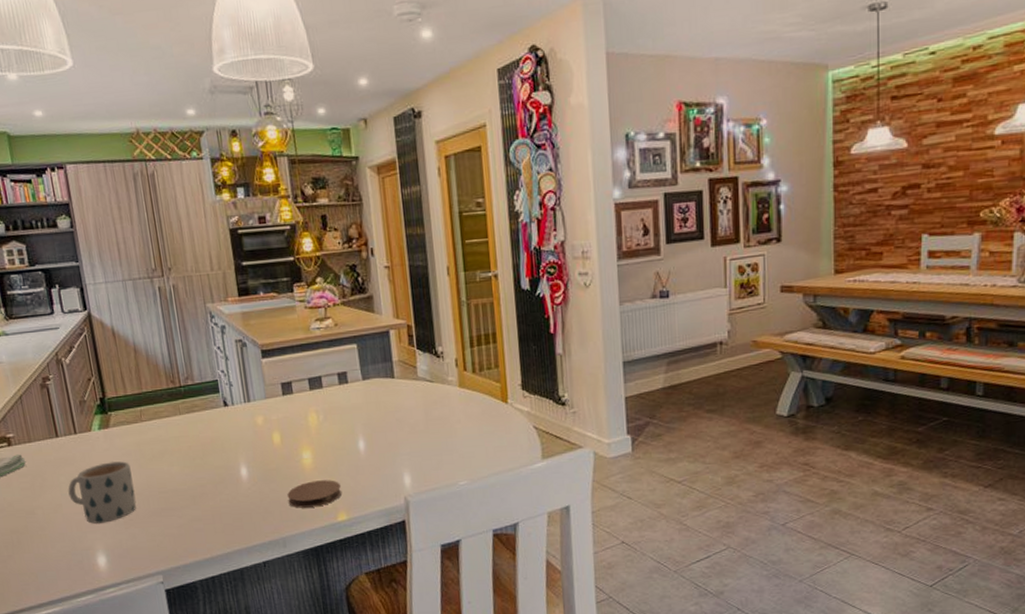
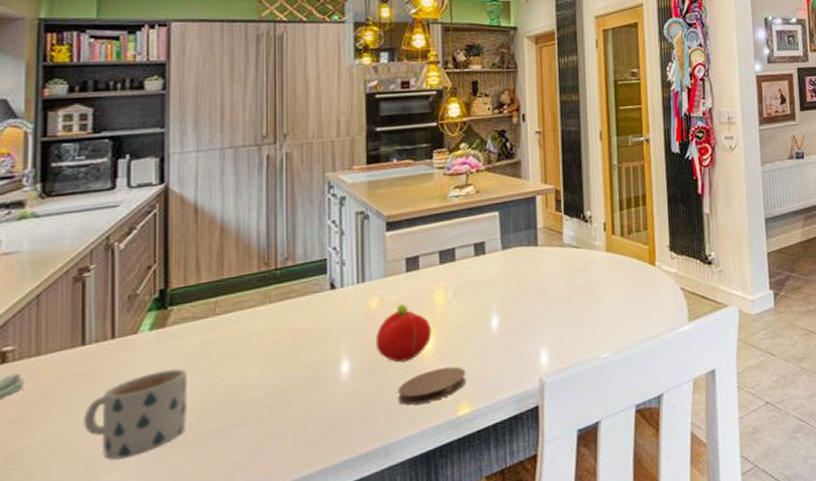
fruit: none [264,422,310,472] -> present [375,303,432,363]

